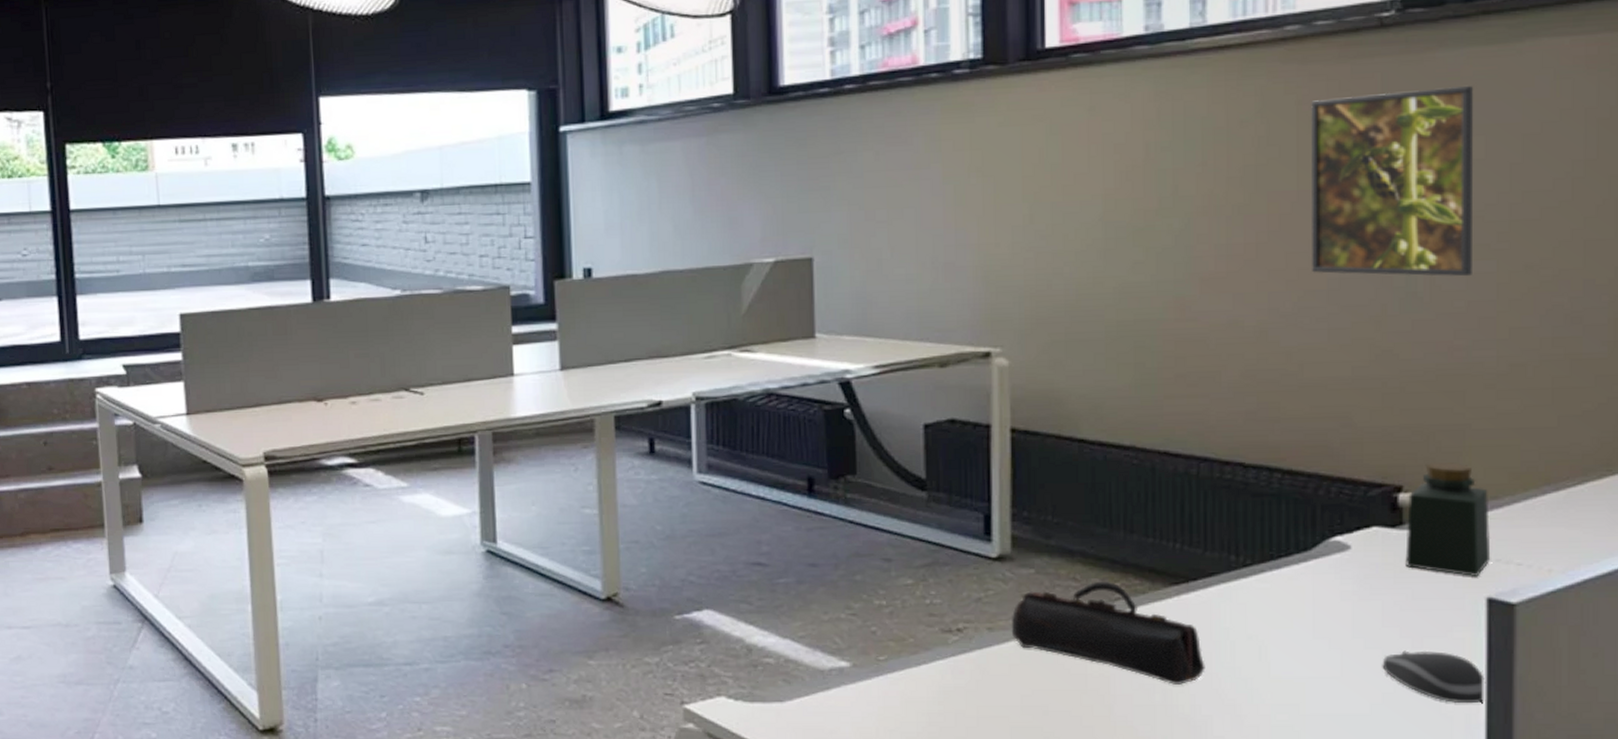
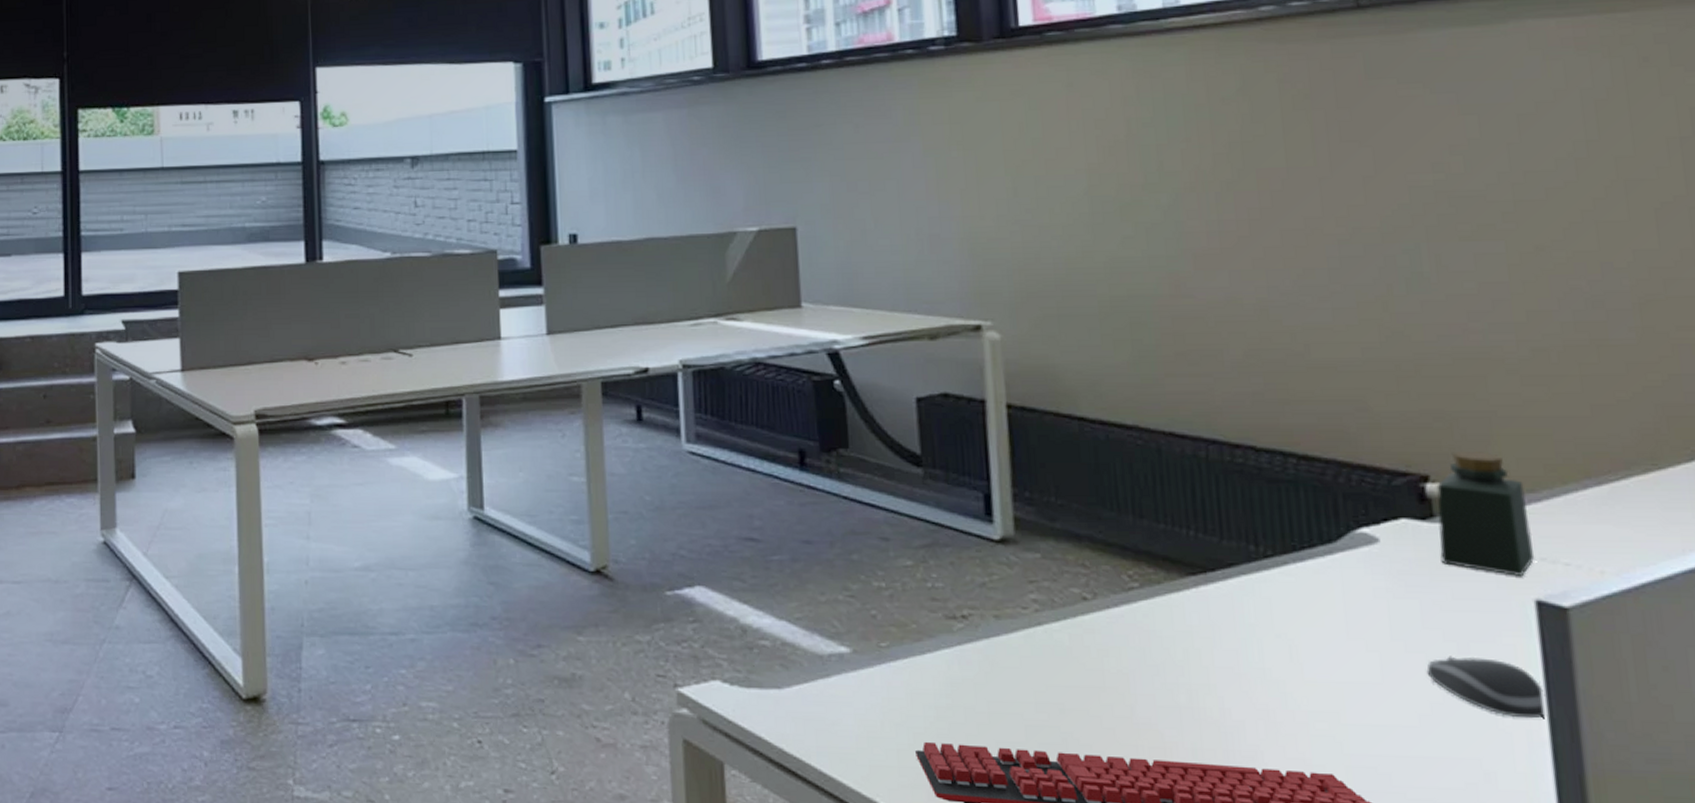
pencil case: present [1011,582,1205,685] -> none [1019,570,1232,685]
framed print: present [1310,86,1474,277] -> none [1293,66,1480,257]

